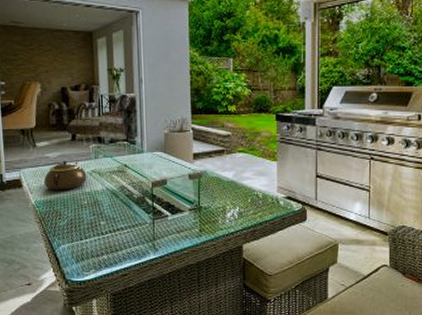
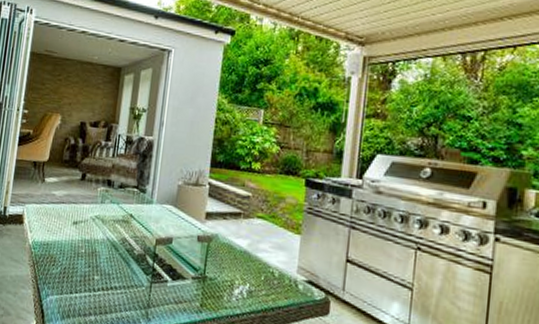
teapot: present [43,160,87,191] -> none [44,200,90,234]

